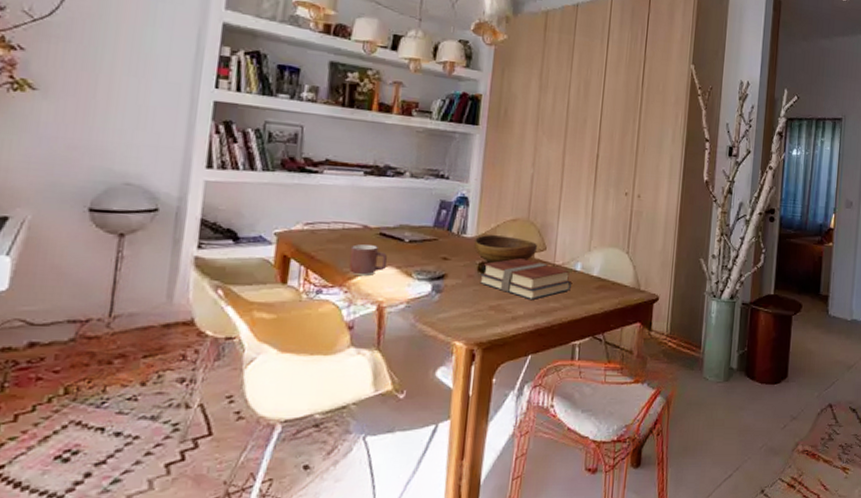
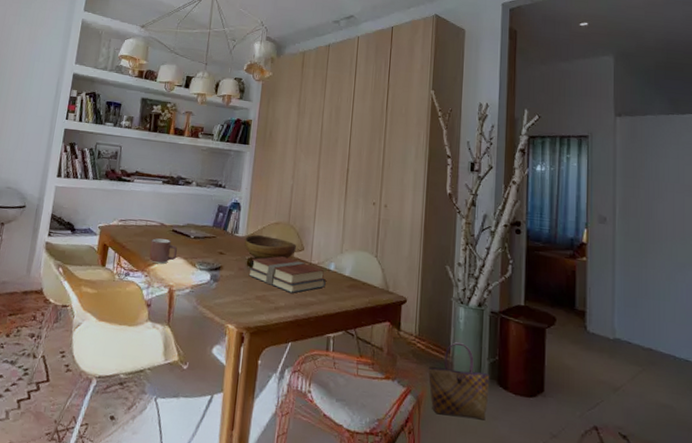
tote bag: none [678,337,739,412] -> present [428,342,490,420]

